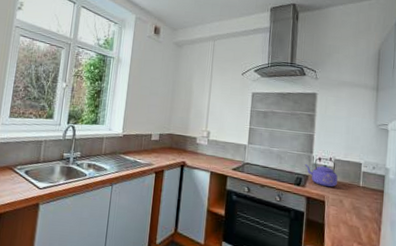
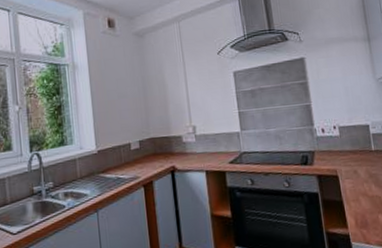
kettle: present [305,158,338,188] -> none [308,127,347,160]

